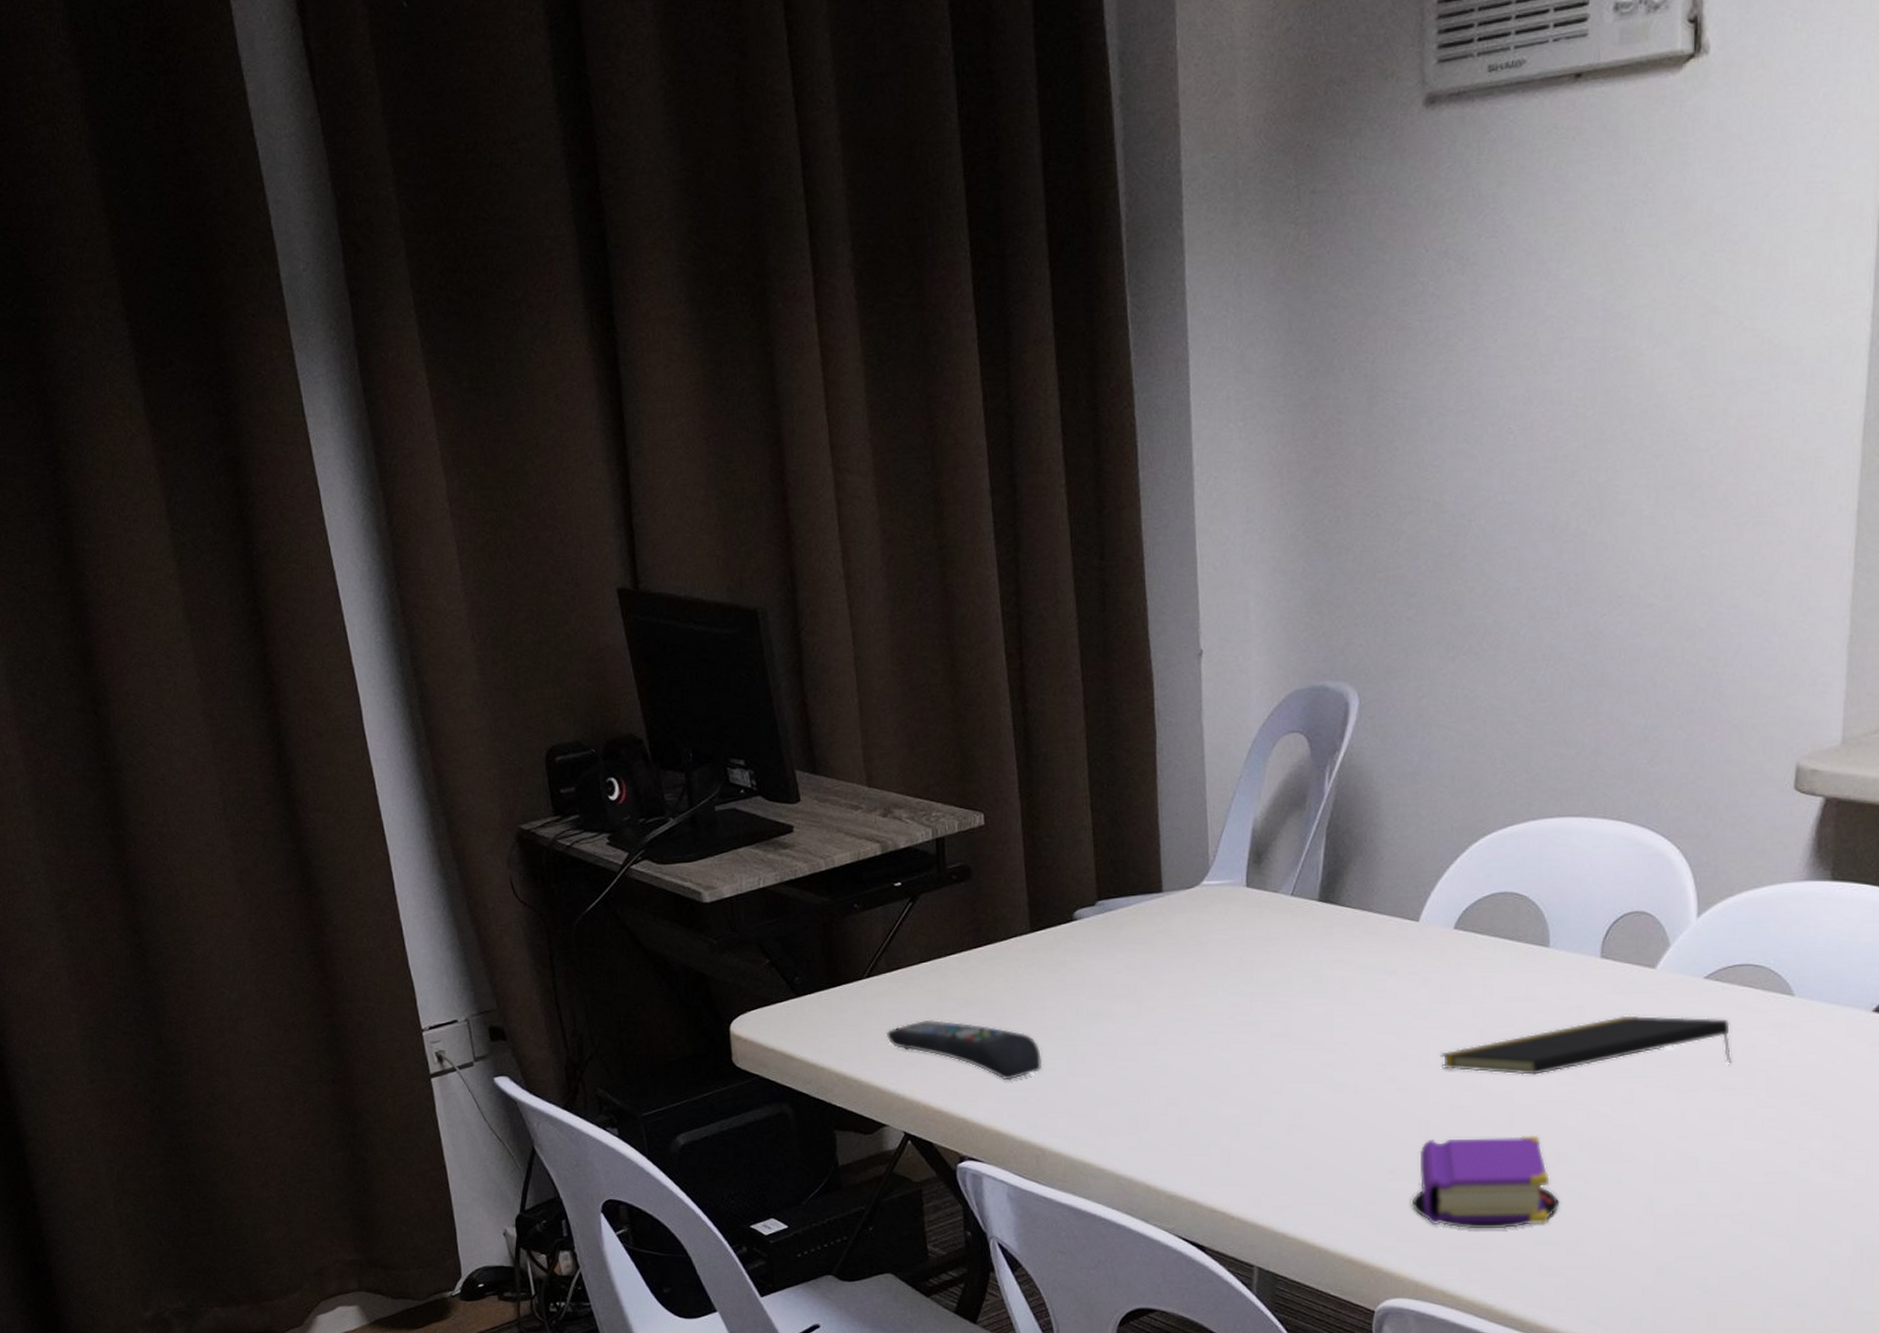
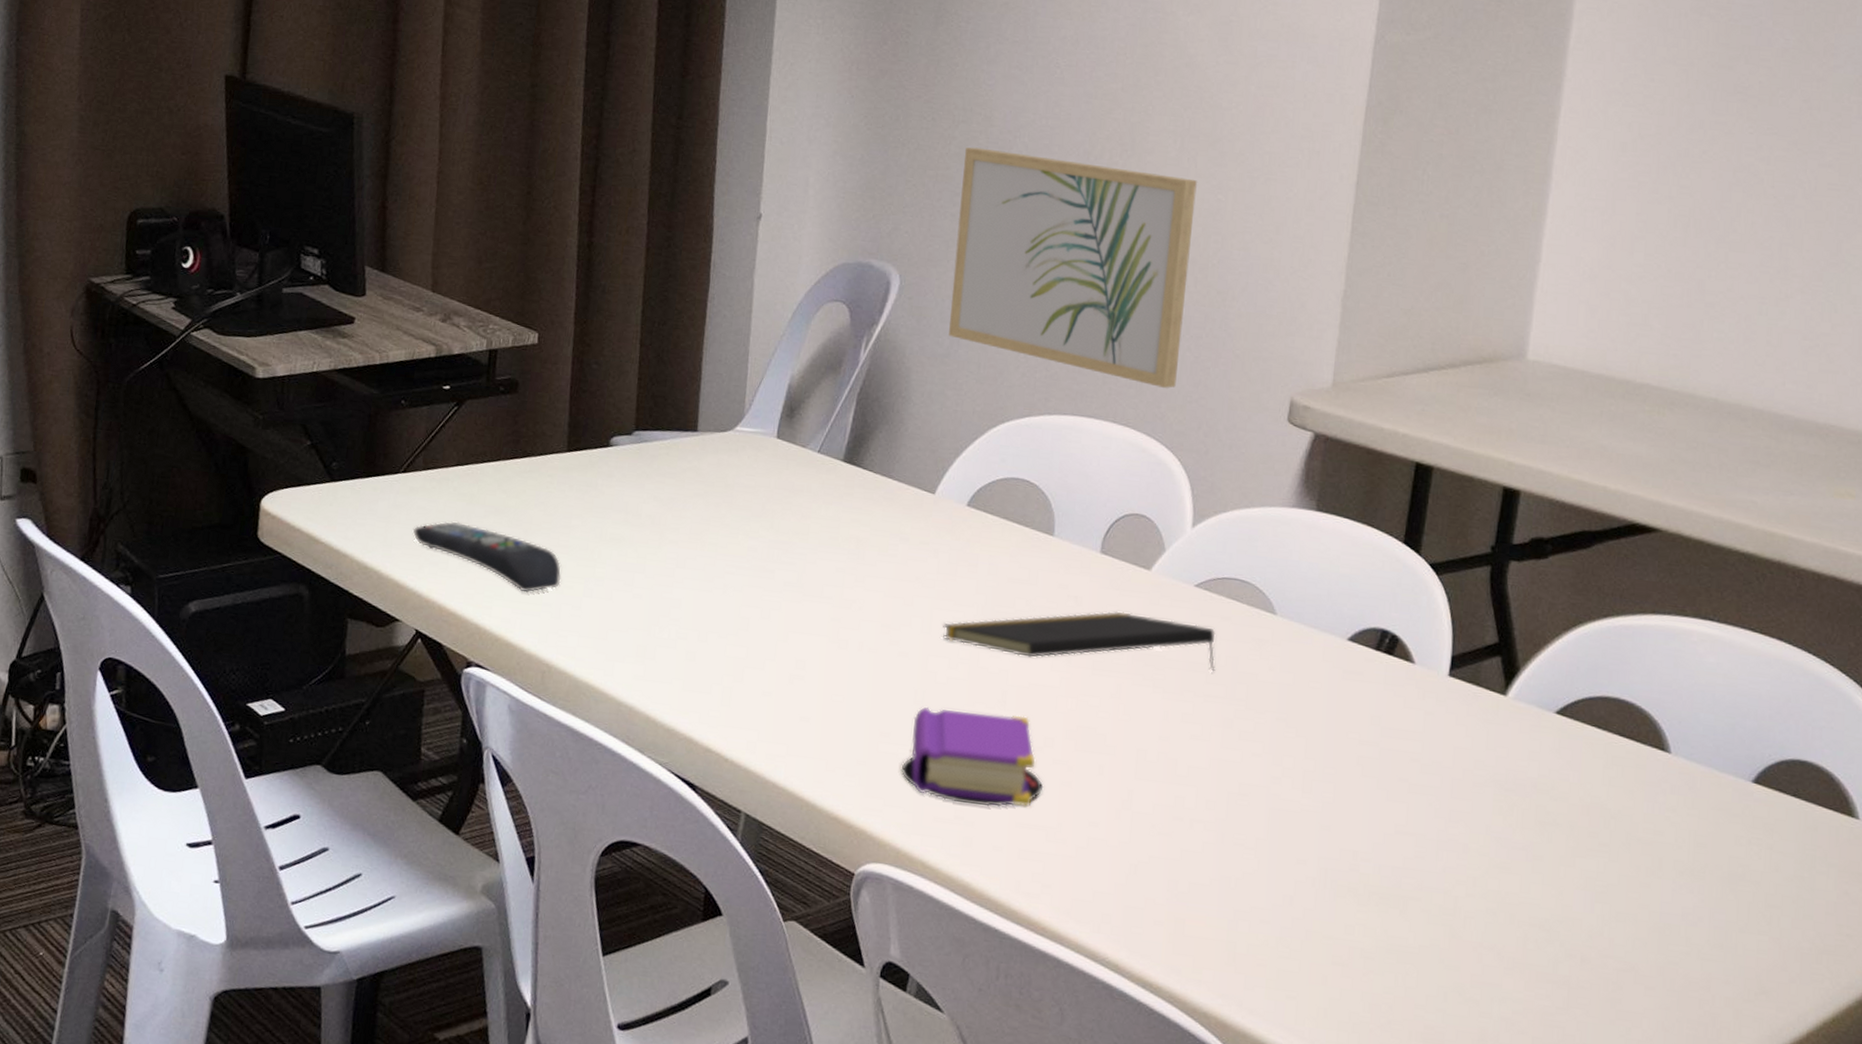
wall art: none [1416,536,1677,773] -> present [949,147,1197,388]

